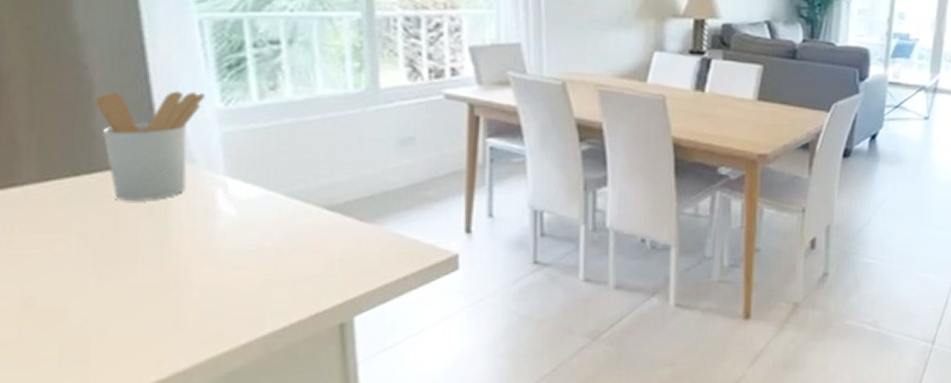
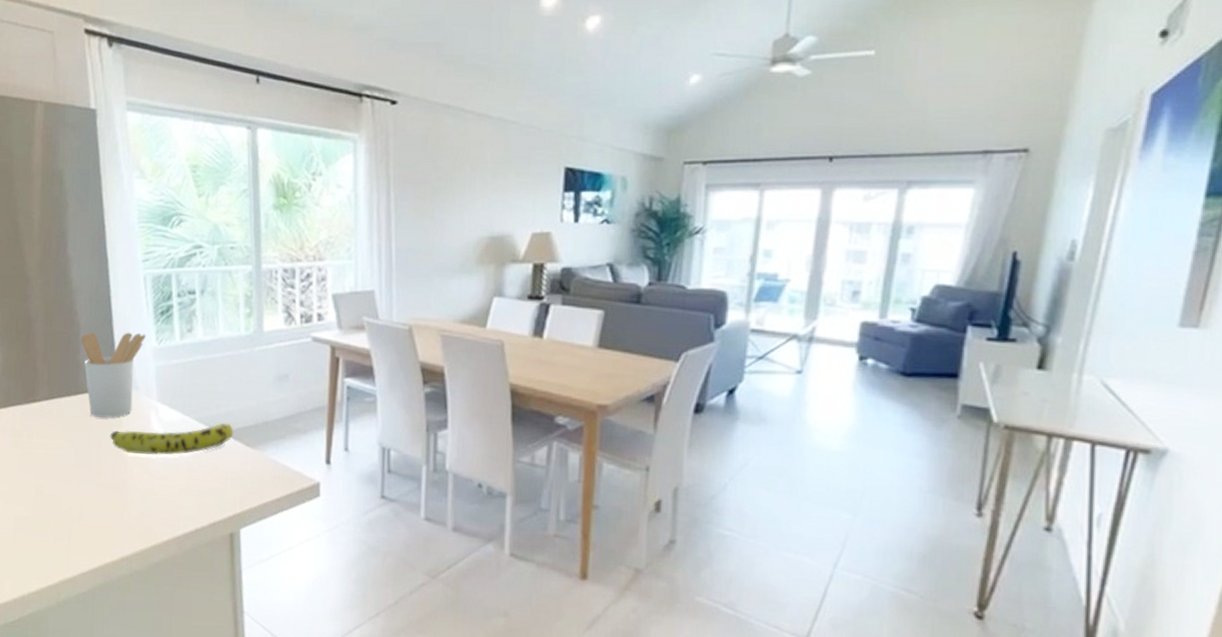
fruit: none [150,196,342,243] -> present [110,422,234,456]

